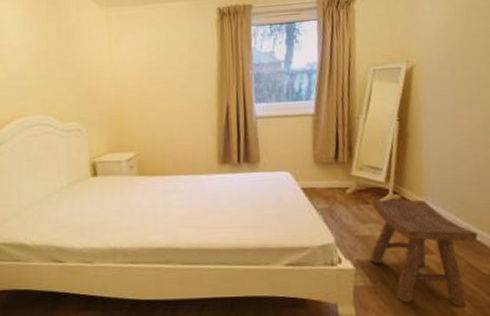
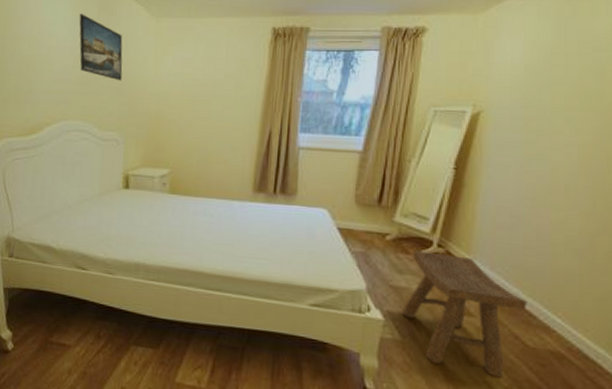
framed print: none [28,10,78,72] -> present [79,14,123,81]

